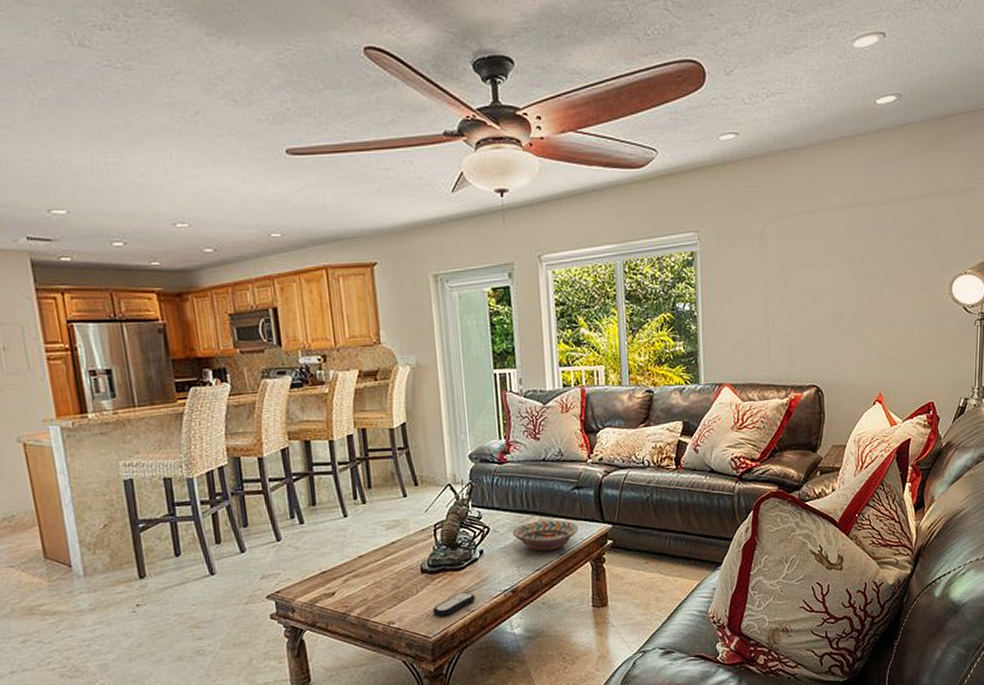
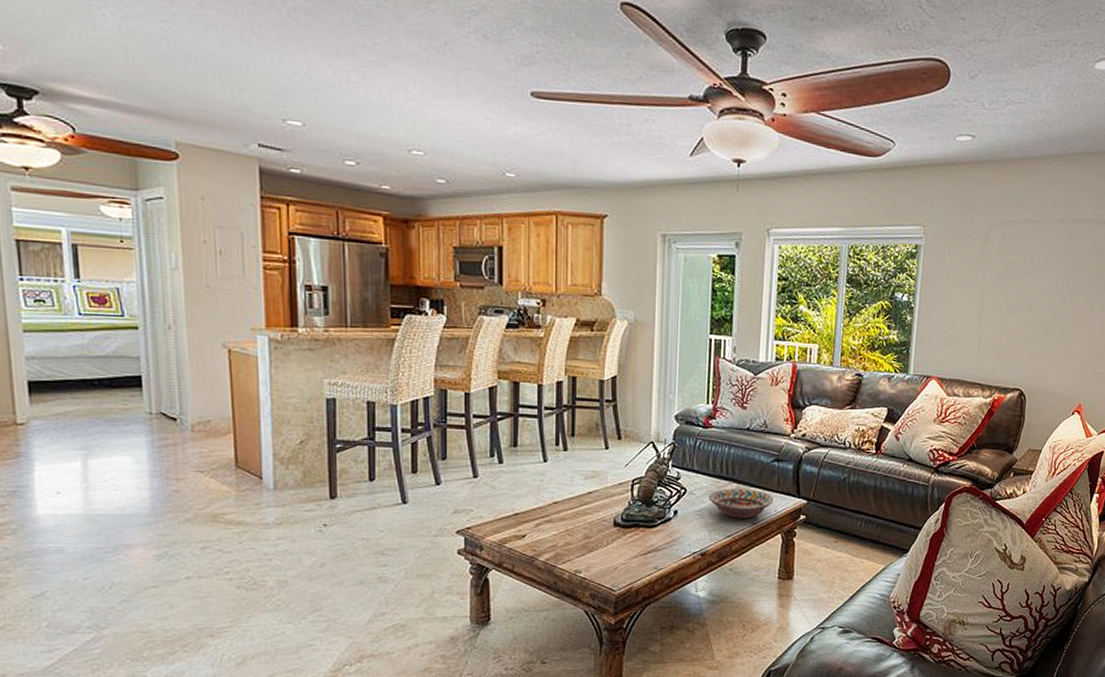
remote control: present [433,592,476,617] -> none [620,550,665,572]

